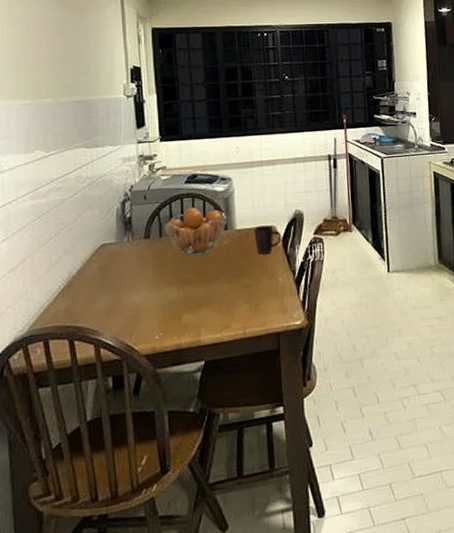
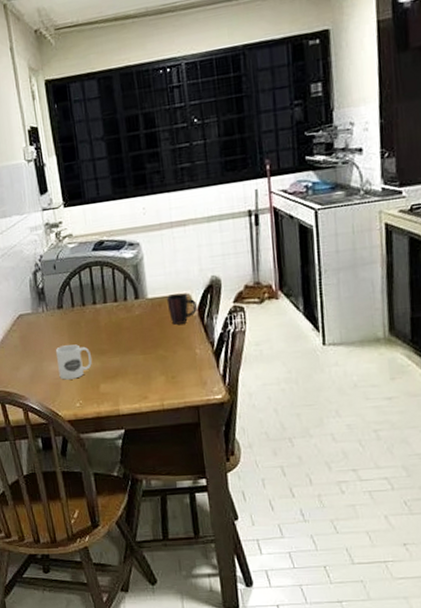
mug: none [137,274,176,312] -> present [55,344,92,380]
fruit basket: present [165,207,227,257] -> none [76,275,138,327]

